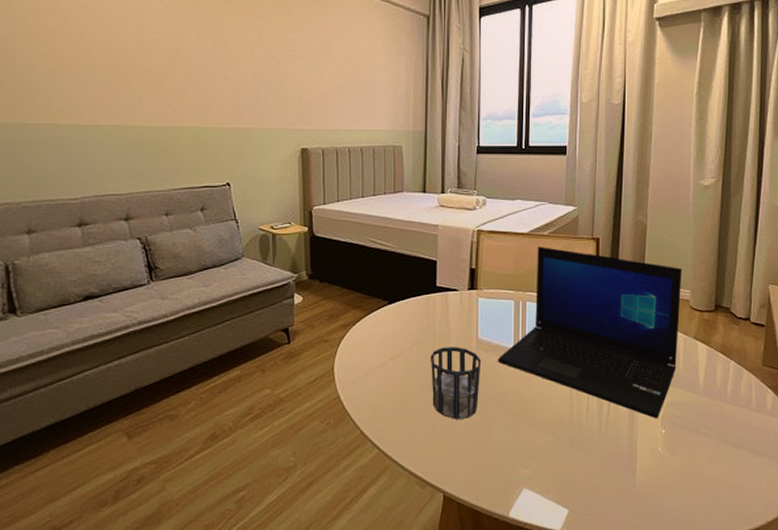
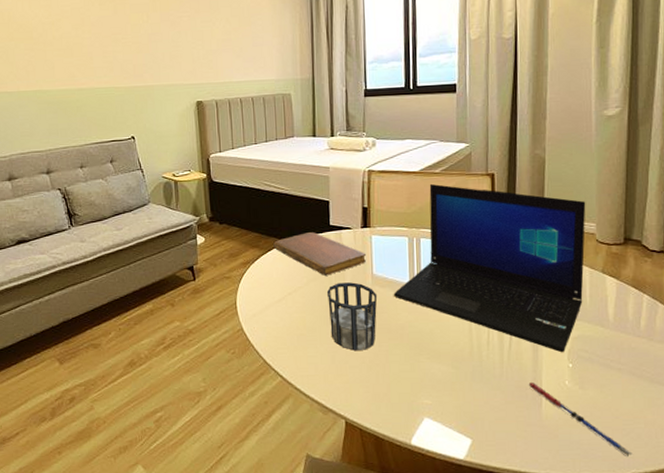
notebook: none [377,293,473,340] -> present [273,232,367,276]
pen: none [624,449,717,521] -> present [528,383,633,456]

